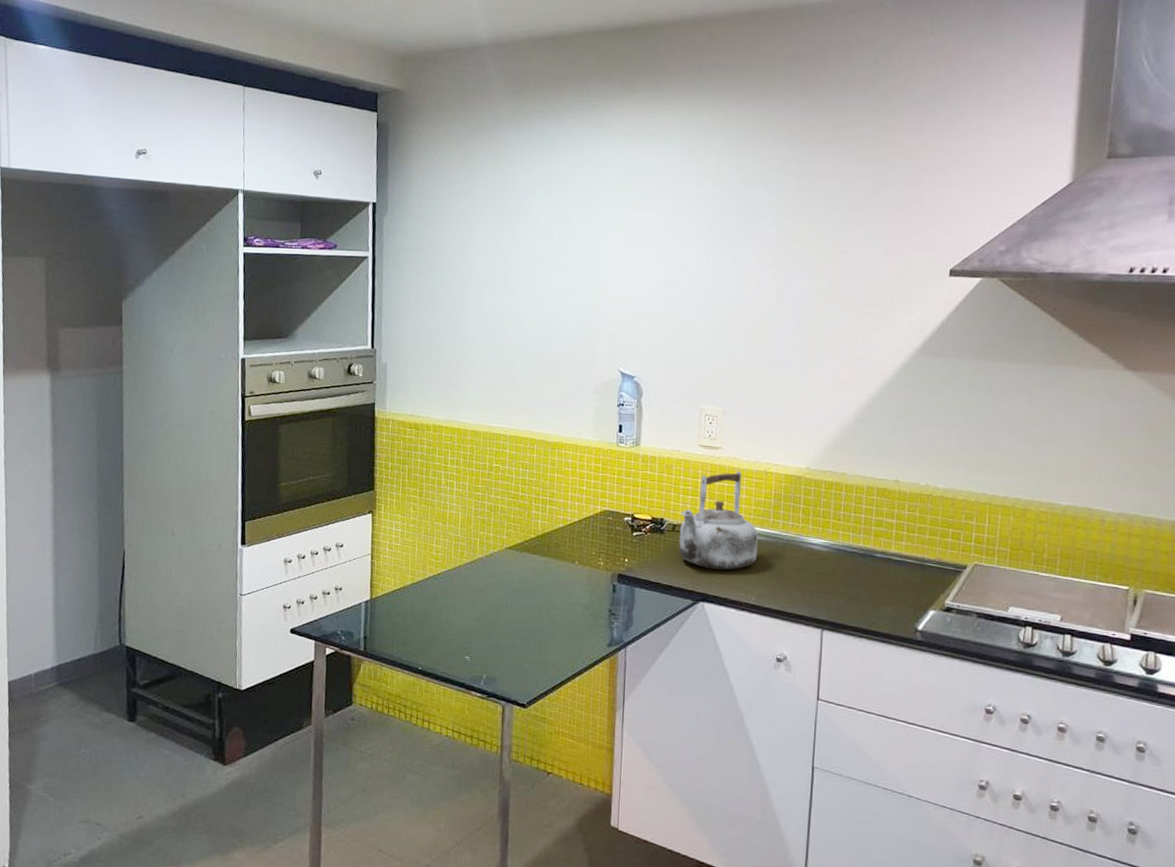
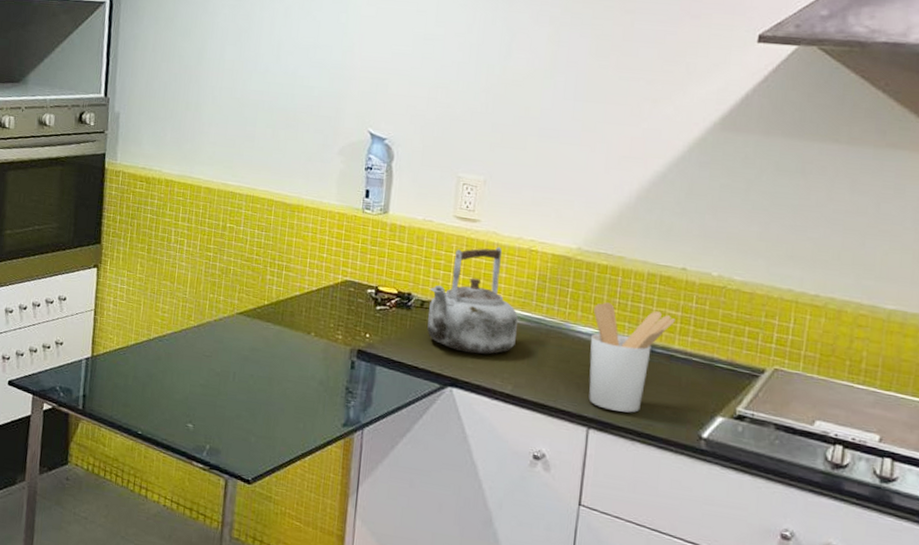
utensil holder: none [821,515,891,613] -> present [588,302,675,413]

